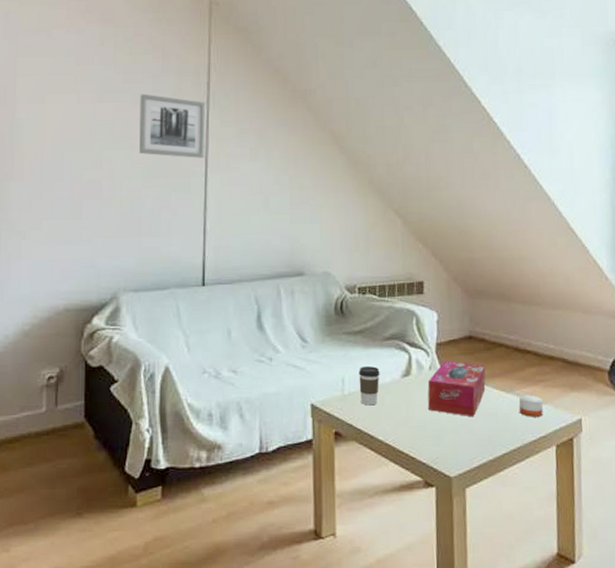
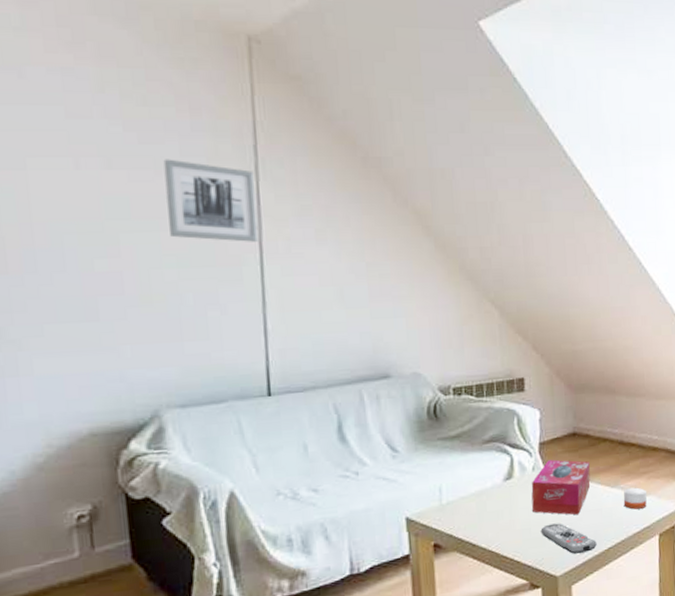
coffee cup: present [359,366,380,406] -> none [457,472,481,514]
remote control: none [436,423,492,456] -> present [540,523,597,554]

